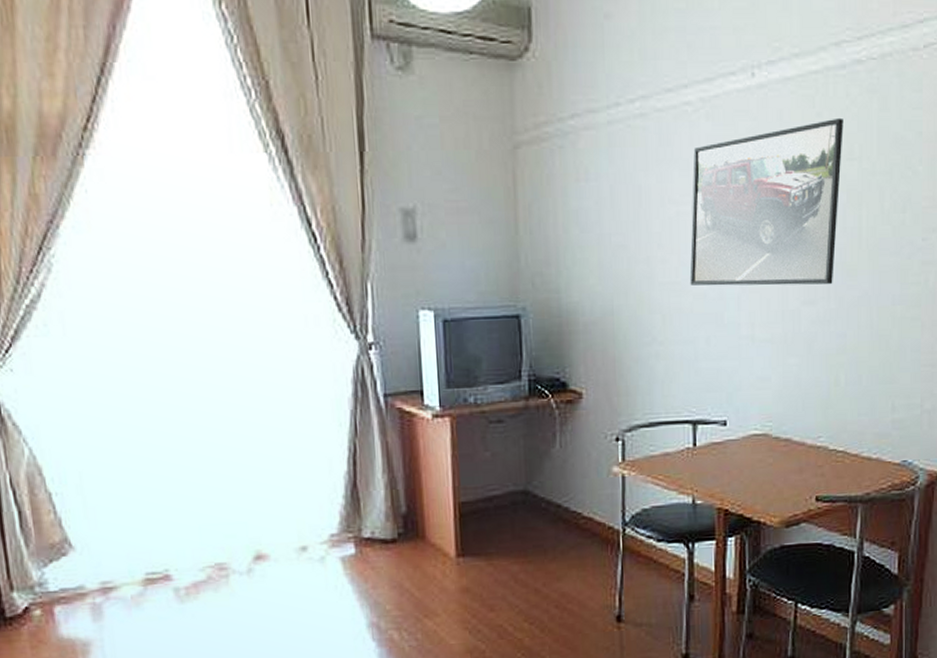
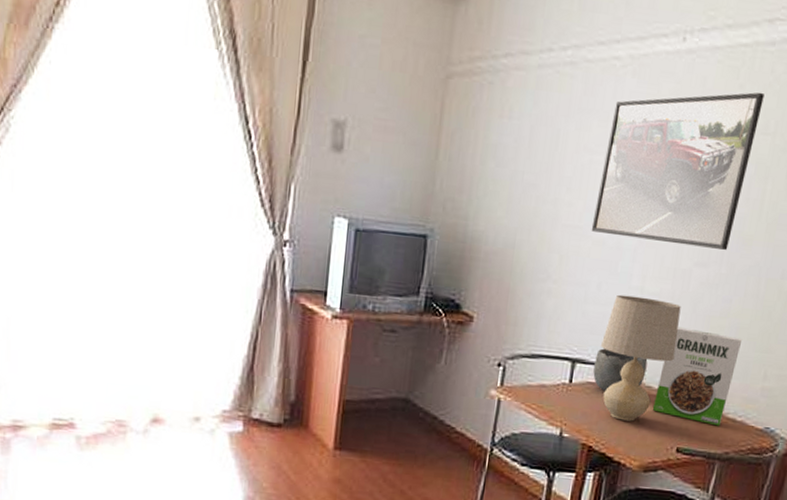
bowl: none [716,405,771,450] -> present [593,348,648,391]
table lamp: none [720,345,798,477] -> present [601,294,681,422]
cereal box: none [785,370,864,467] -> present [653,327,743,426]

